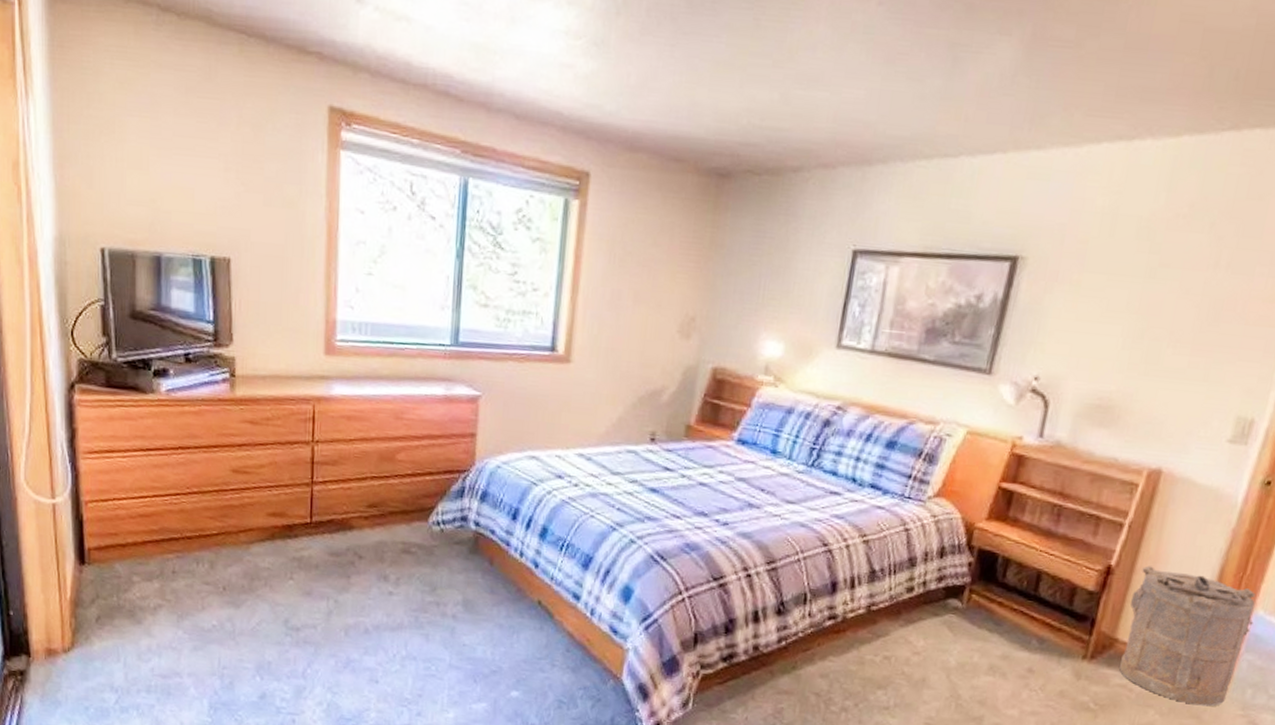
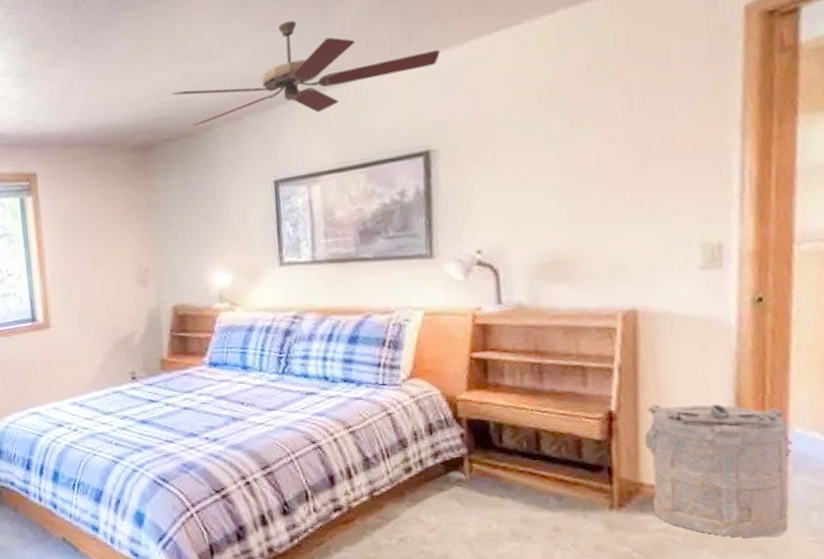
ceiling fan: none [766,65,1058,184] -> present [171,20,440,126]

